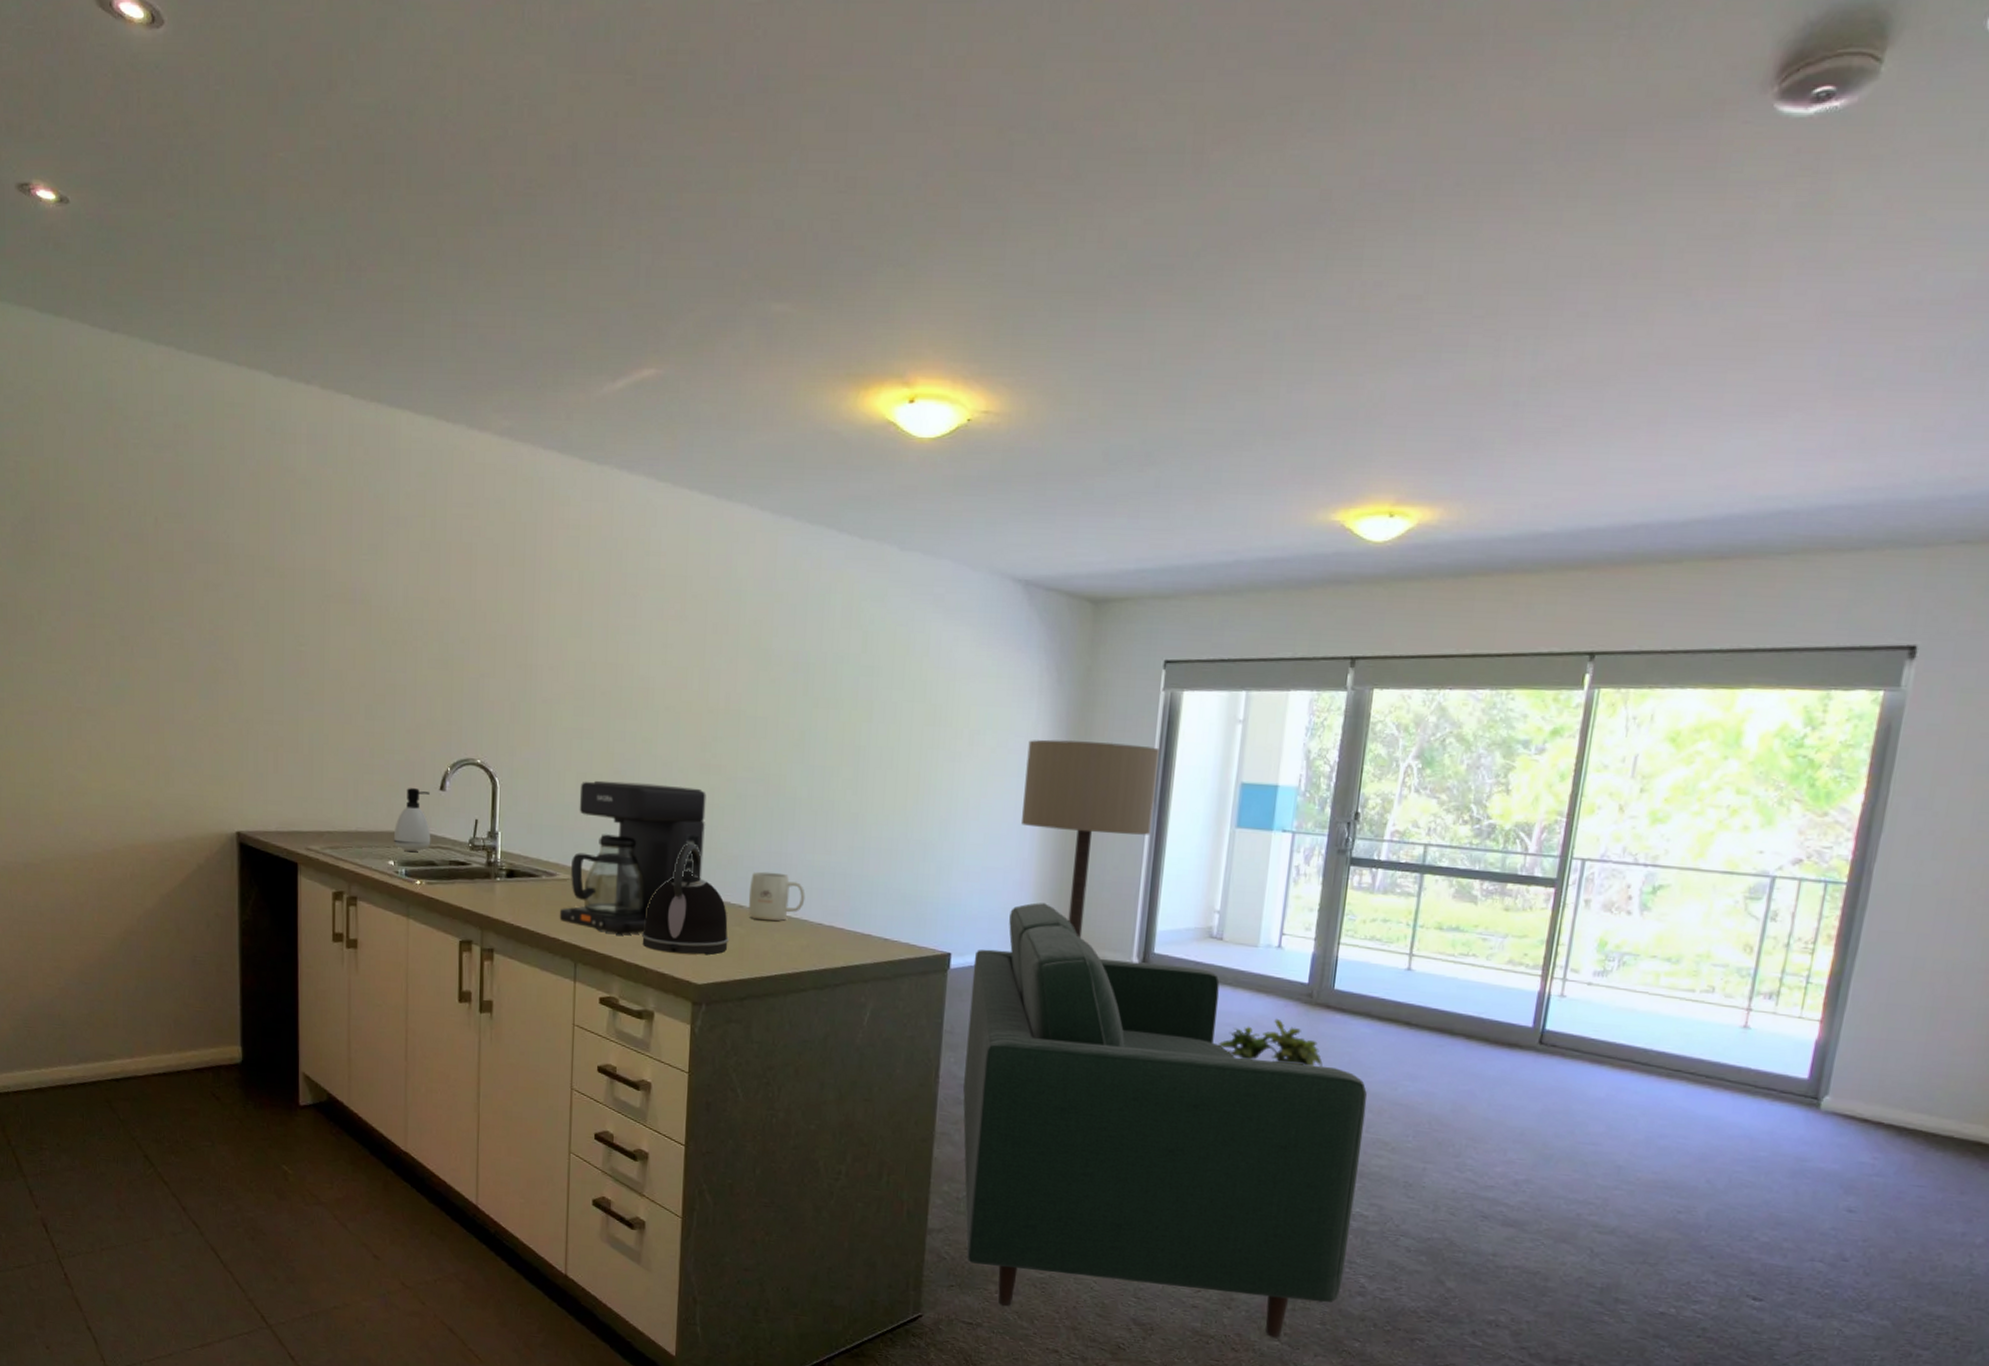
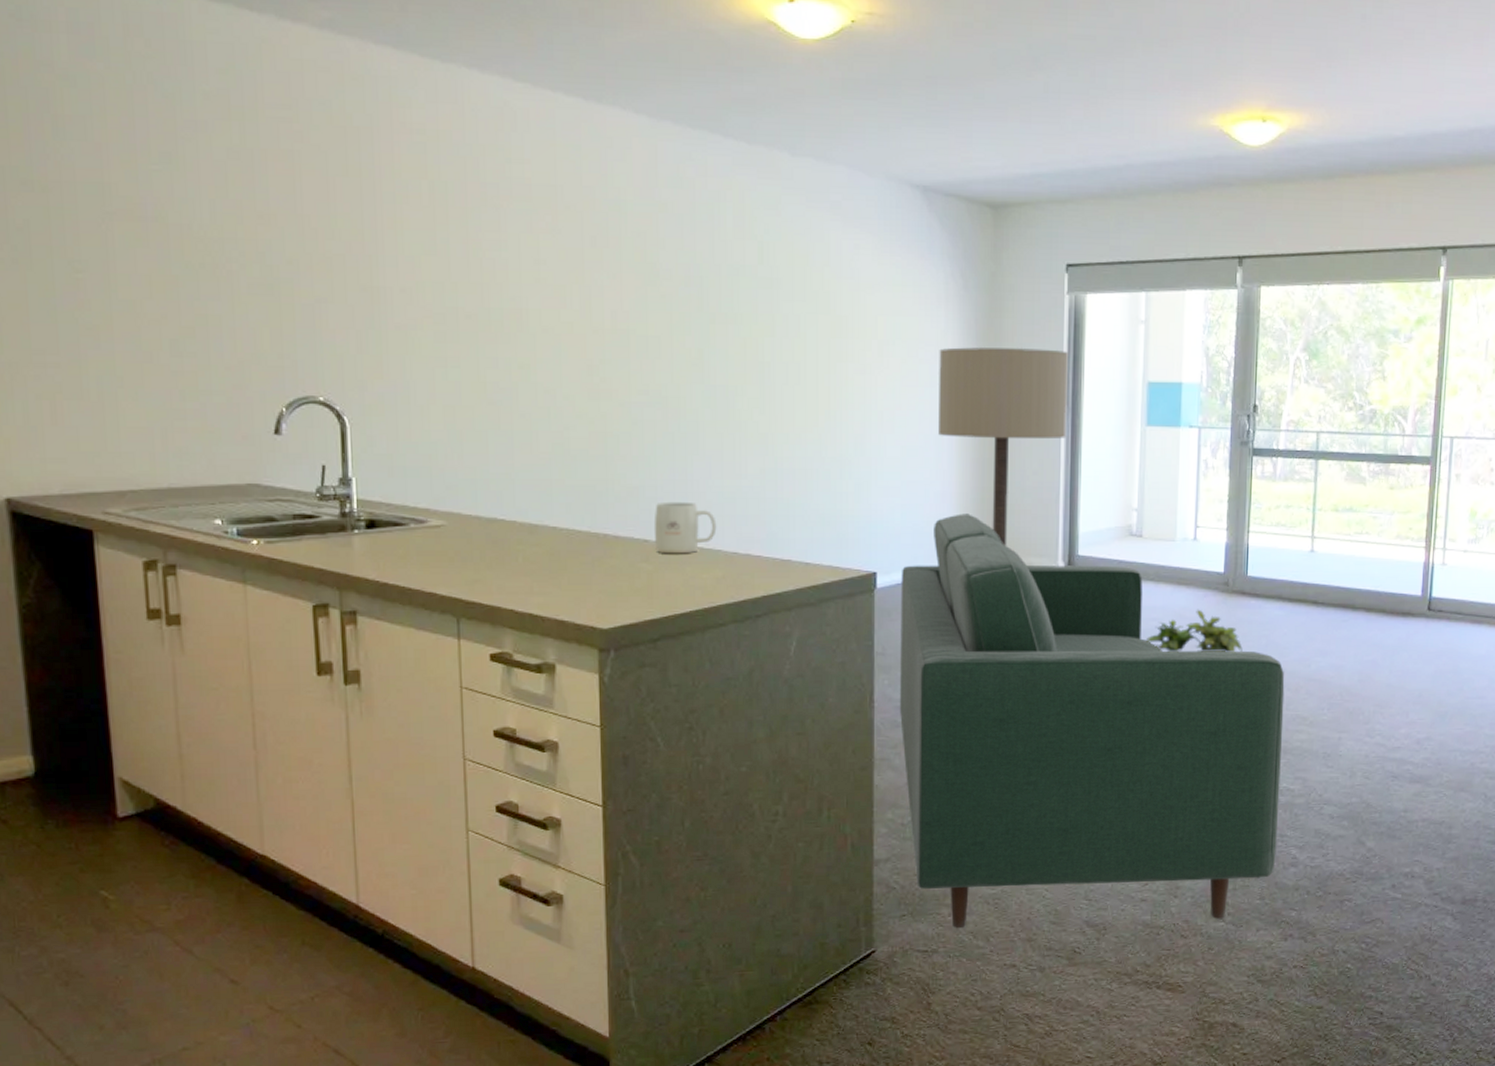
soap dispenser: present [393,788,431,852] -> none [218,434,268,507]
coffee maker: present [559,780,706,934] -> none [434,413,600,581]
kettle: present [641,843,730,955] -> none [533,476,636,599]

